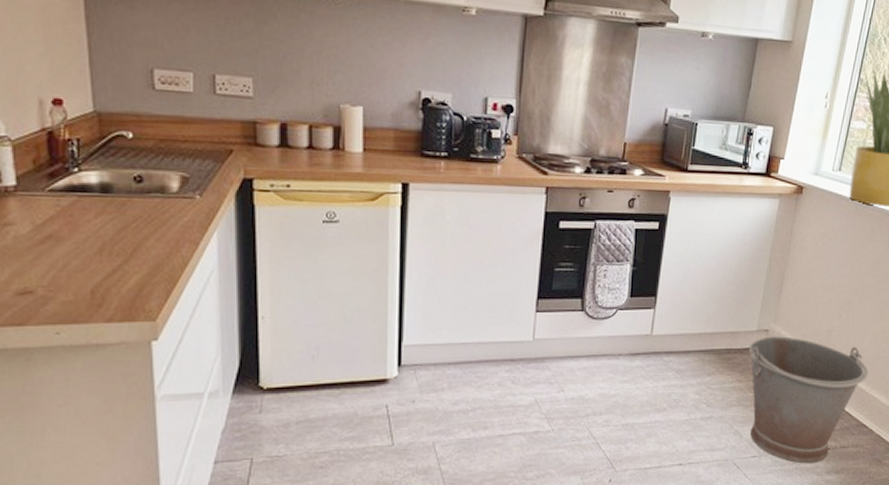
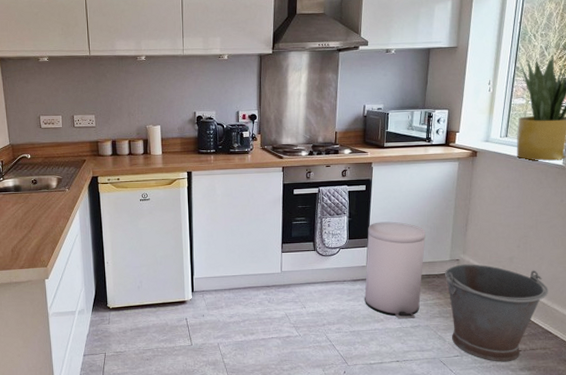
pedal bin: none [645,274,730,407] -> present [364,221,426,319]

